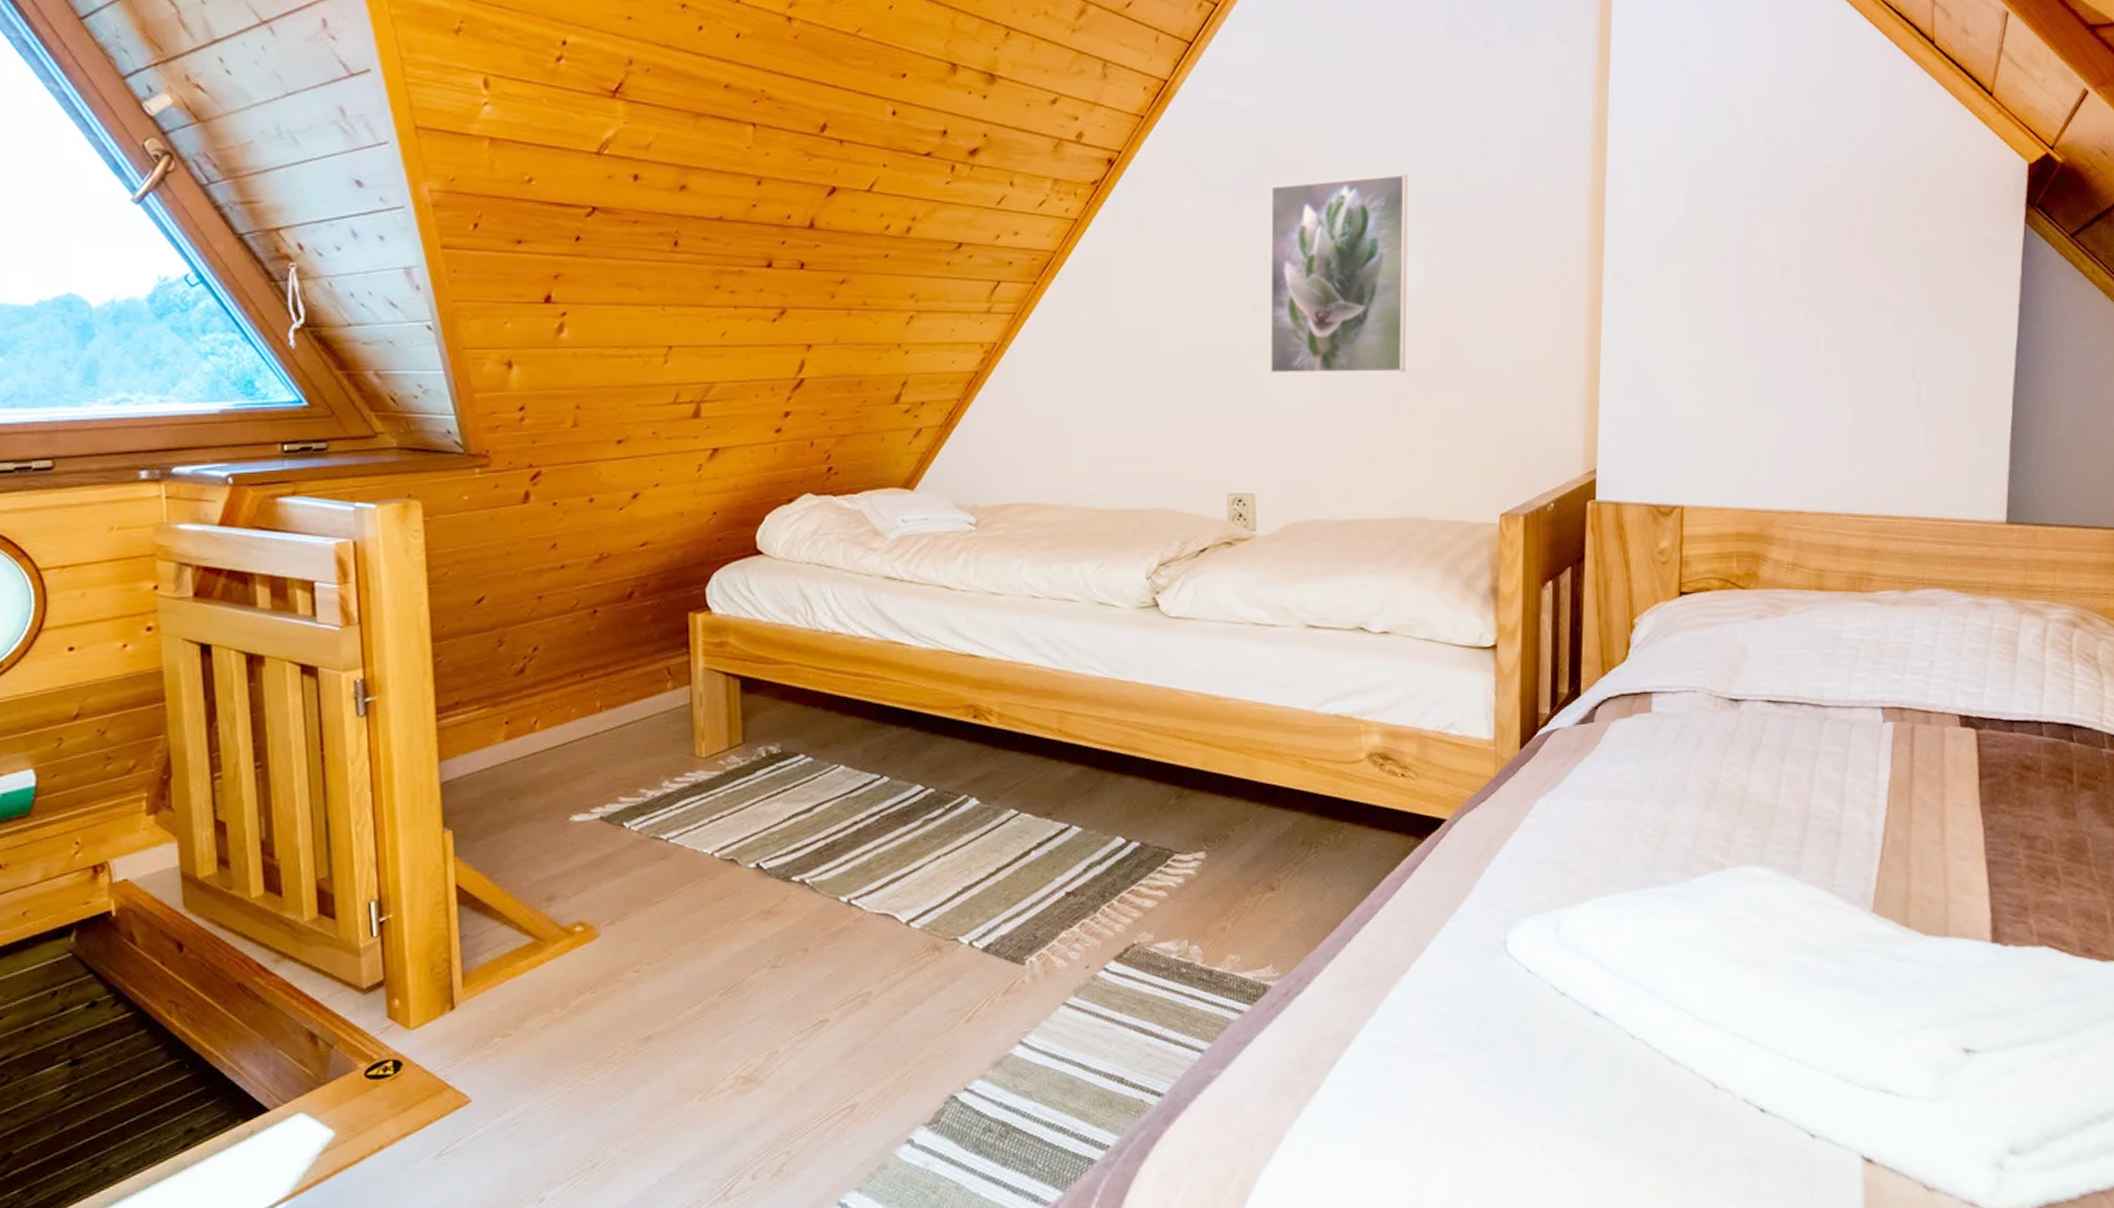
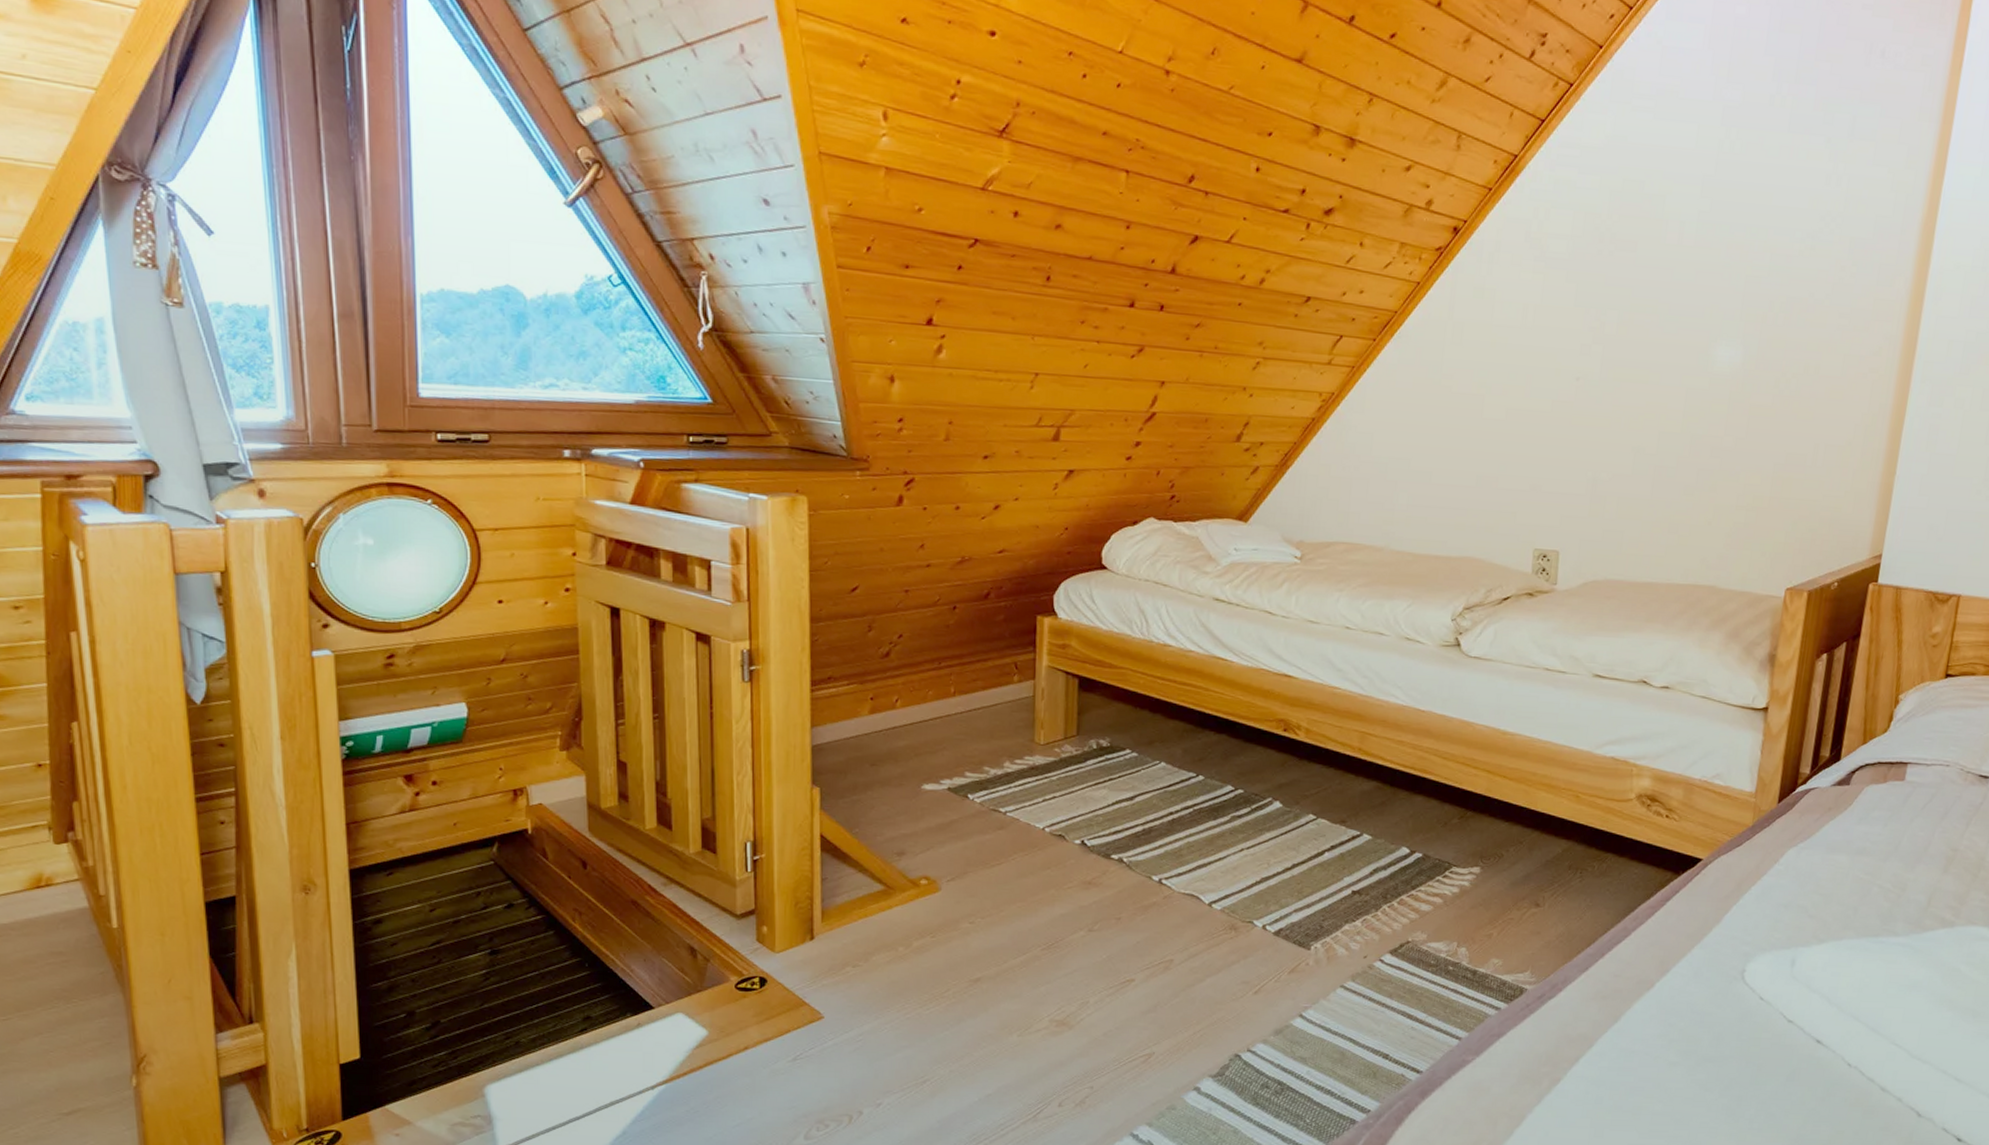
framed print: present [1269,174,1409,374] -> none [1584,260,1737,450]

